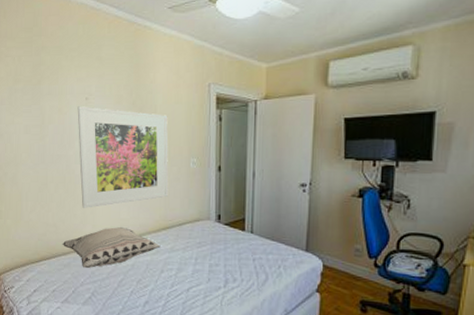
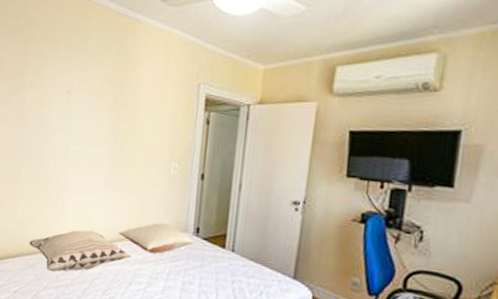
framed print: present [77,106,169,208] -> none [53,99,152,207]
pillow: none [147,214,216,242] -> present [118,223,194,254]

